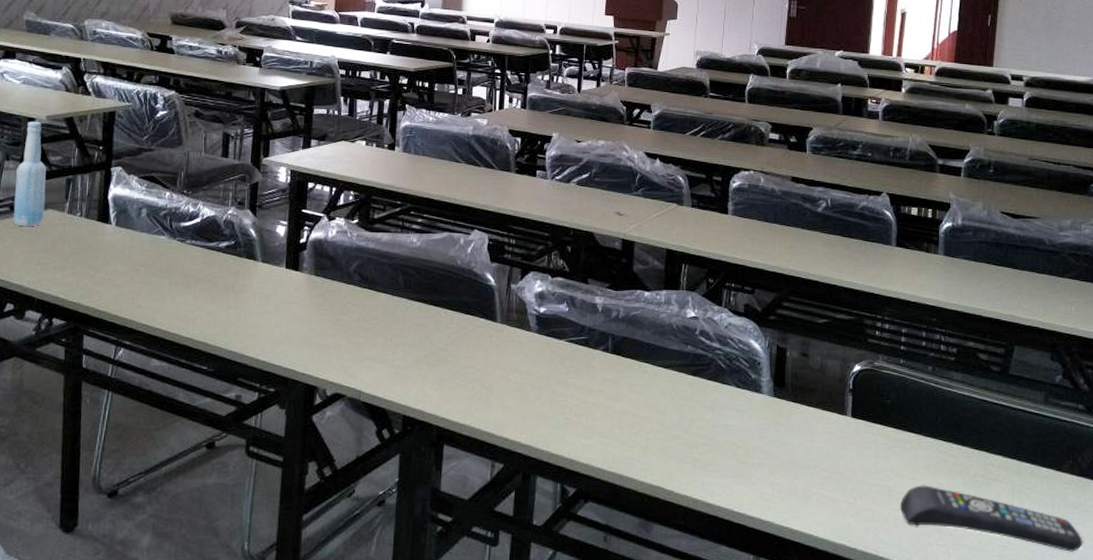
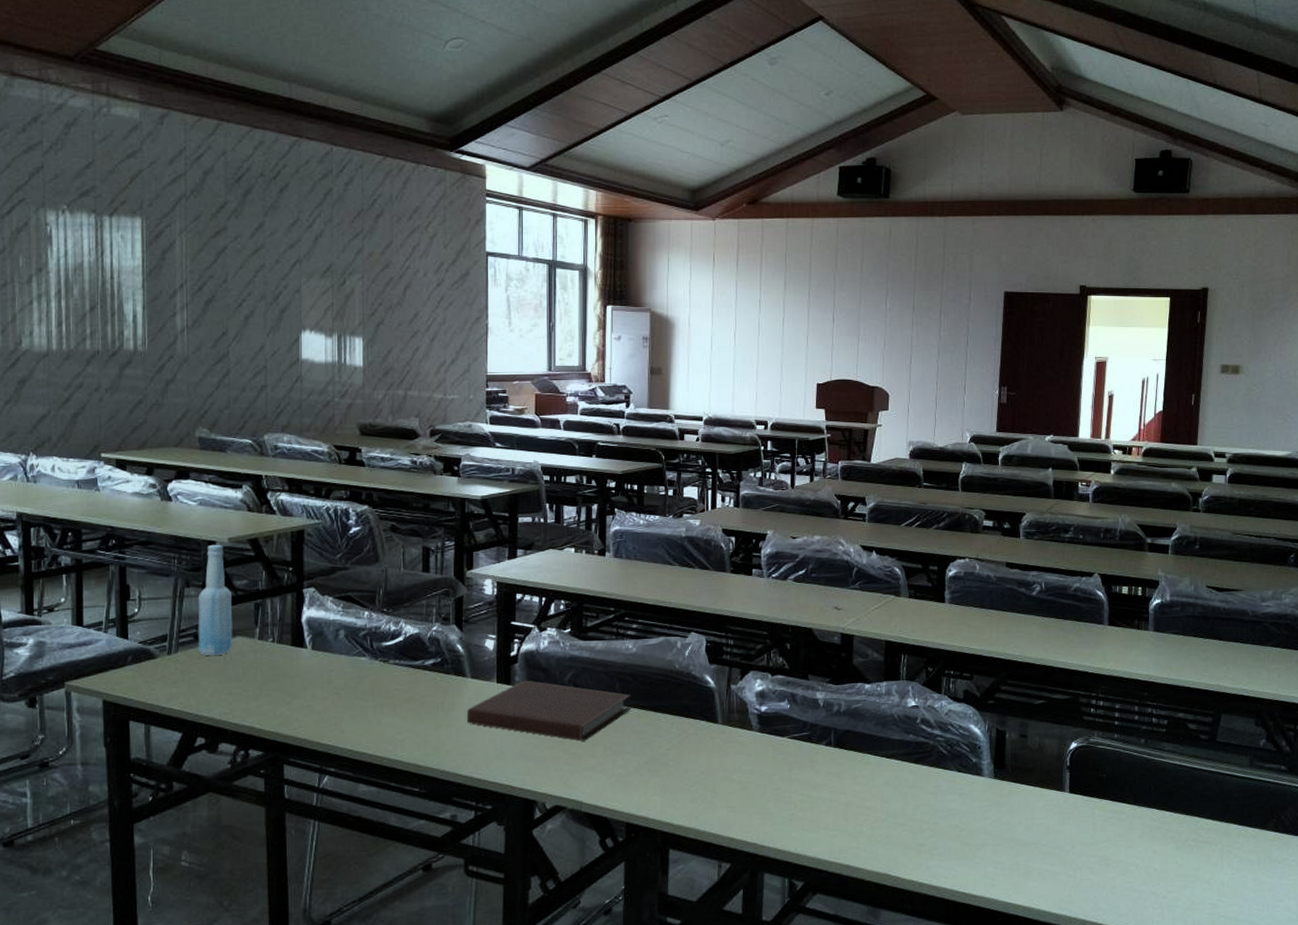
notebook: none [255,267,414,331] -> present [466,680,631,741]
remote control: present [899,485,1083,552] -> none [1116,852,1287,904]

